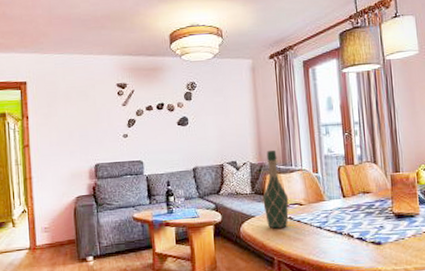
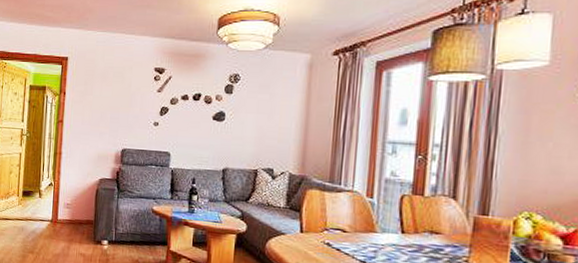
wine bottle: present [263,151,289,229] -> none [297,163,330,254]

